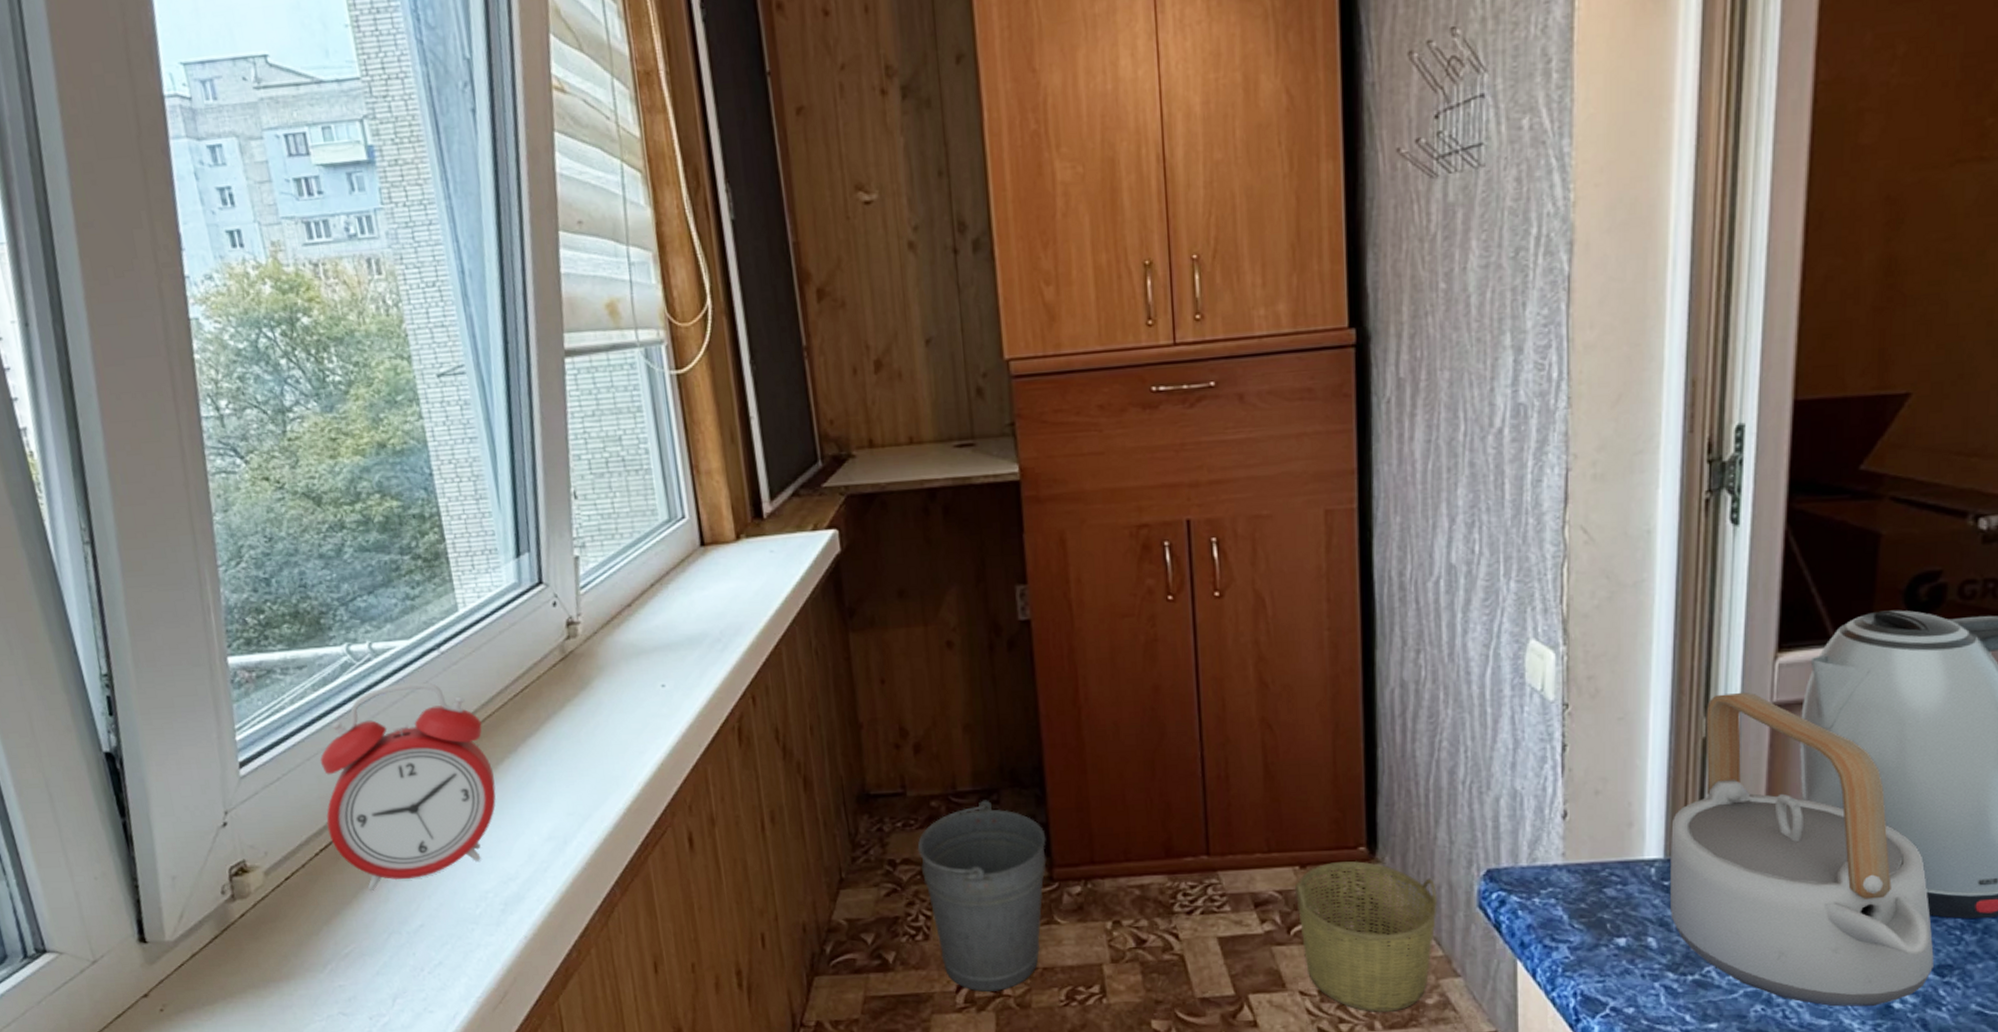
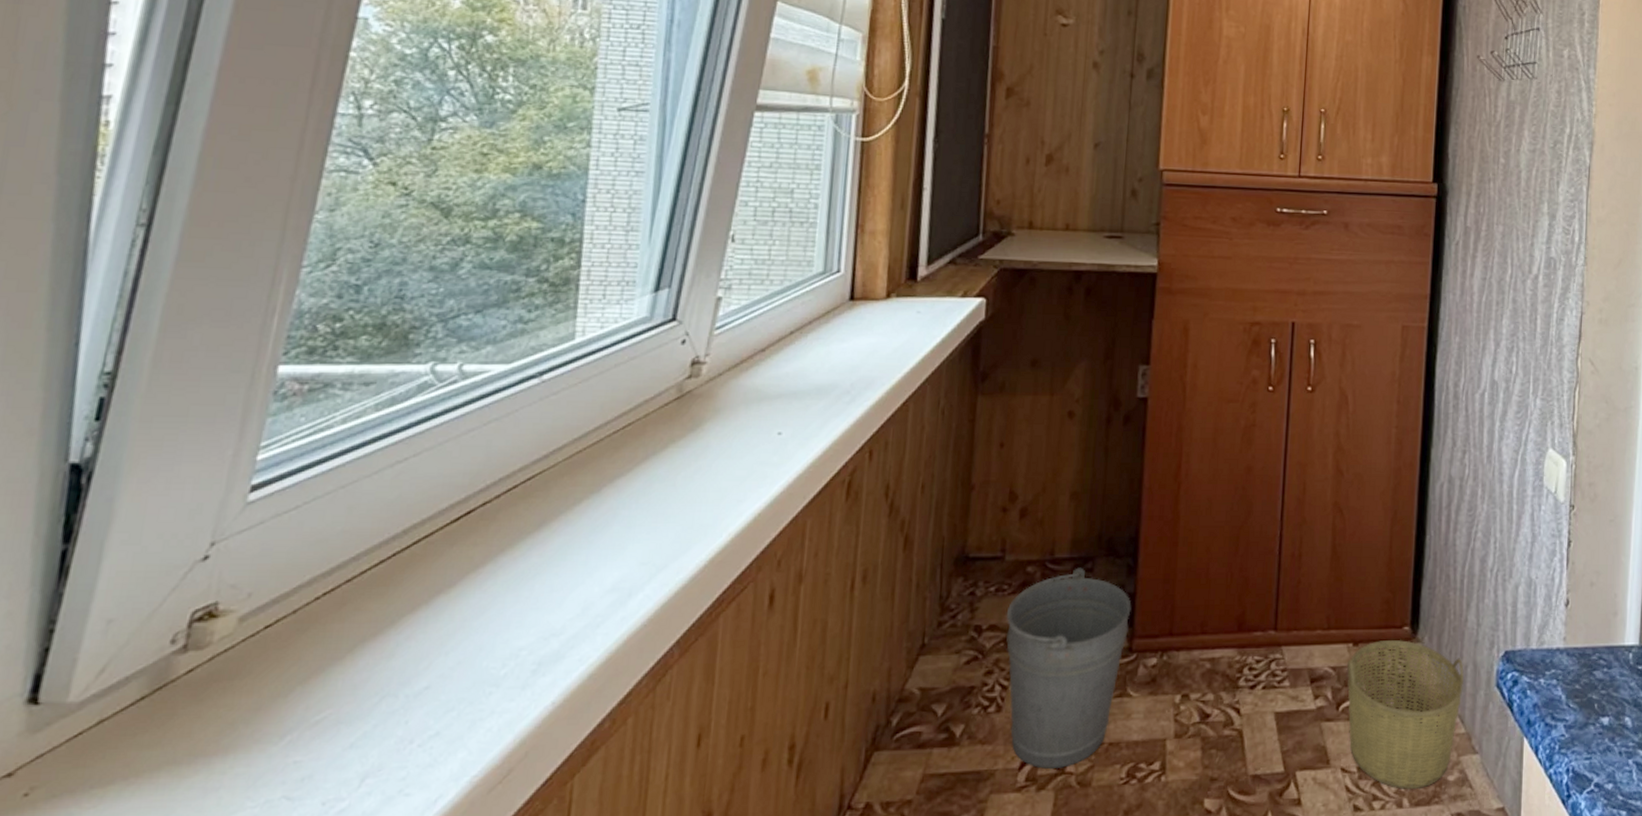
alarm clock: present [320,682,496,891] -> none [340,409,568,644]

